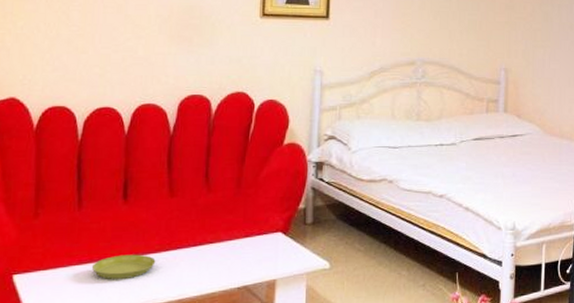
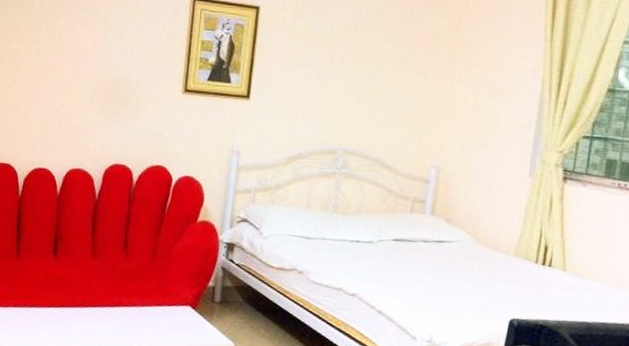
saucer: present [91,254,156,280] -> none [25,304,78,327]

